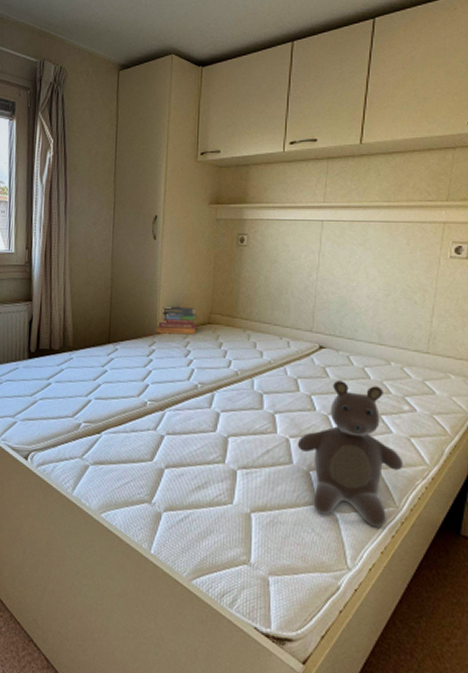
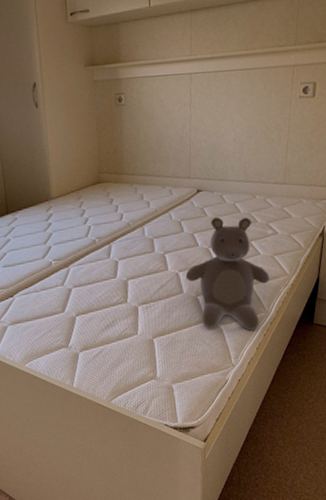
books: present [156,307,197,335] -> none [50,170,88,198]

